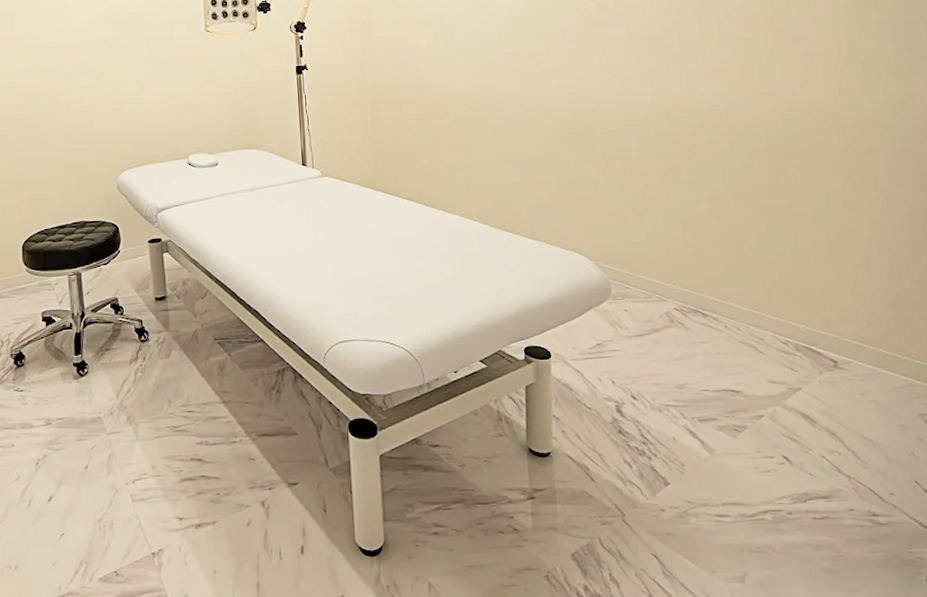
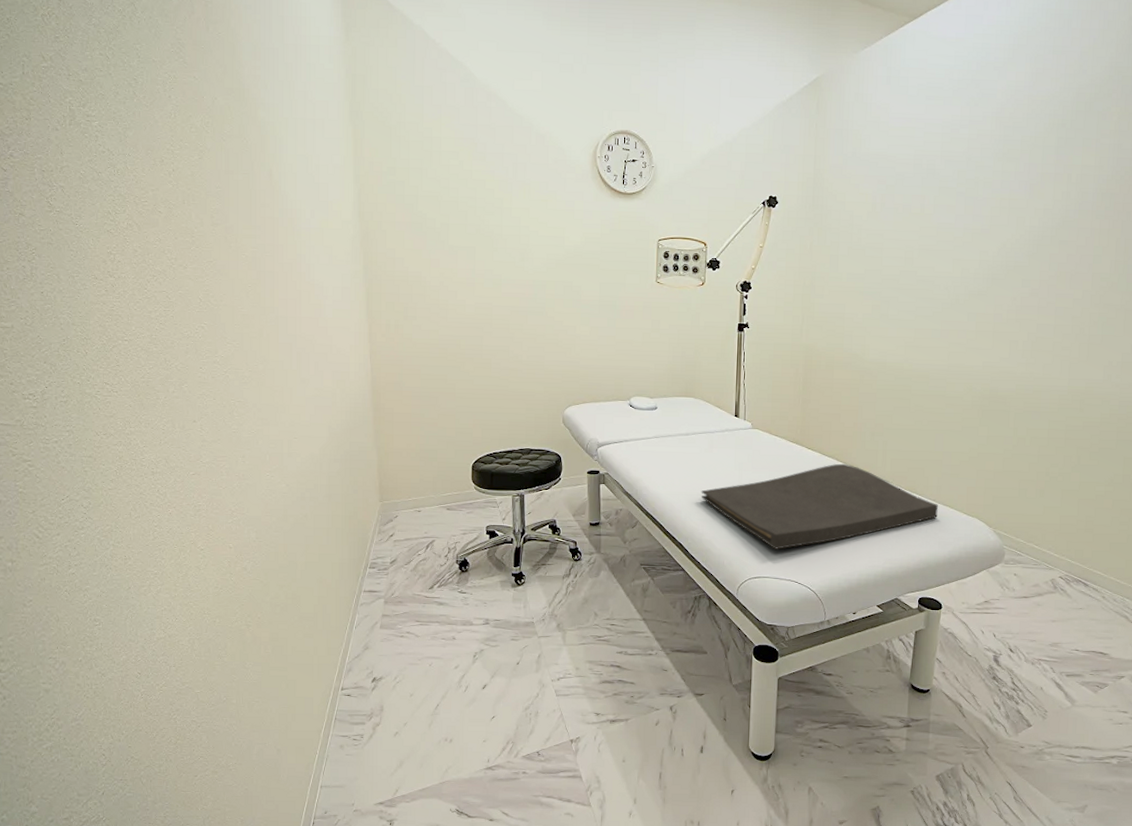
hand towel: none [273,205,533,308] -> present [701,463,938,549]

